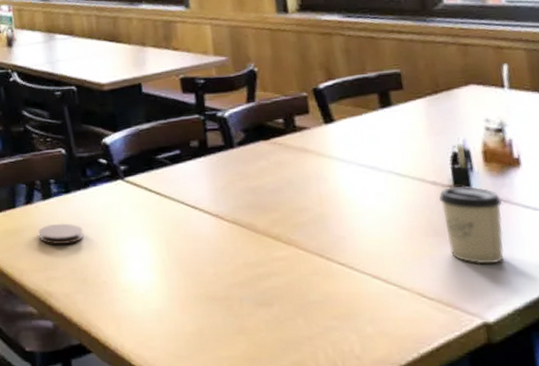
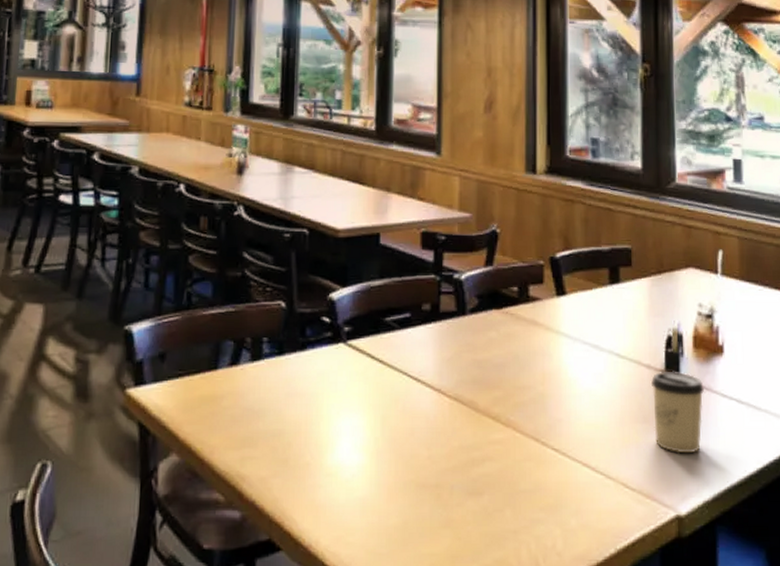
coaster: present [38,223,84,244] -> none [240,391,292,416]

